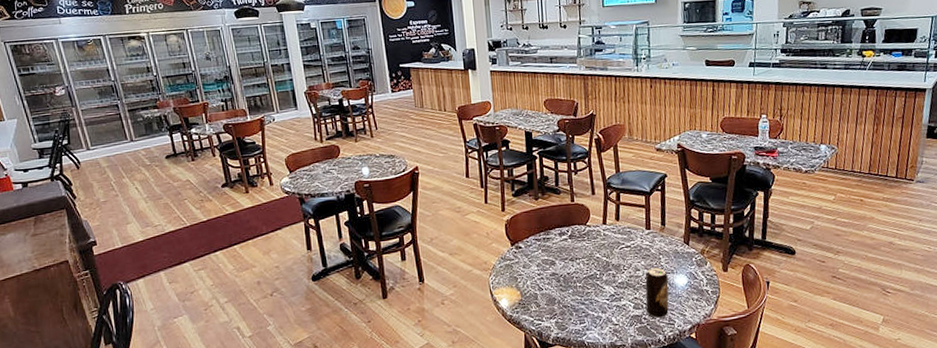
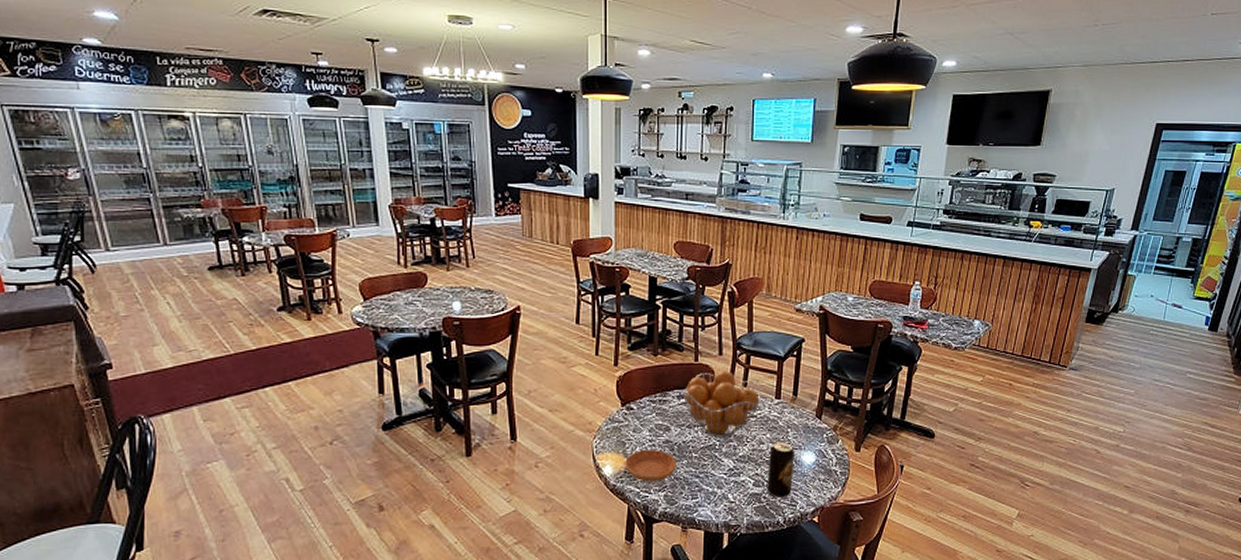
saucer: none [518,282,564,311] -> present [625,450,676,482]
fruit basket: none [564,207,633,268] -> present [683,370,761,438]

